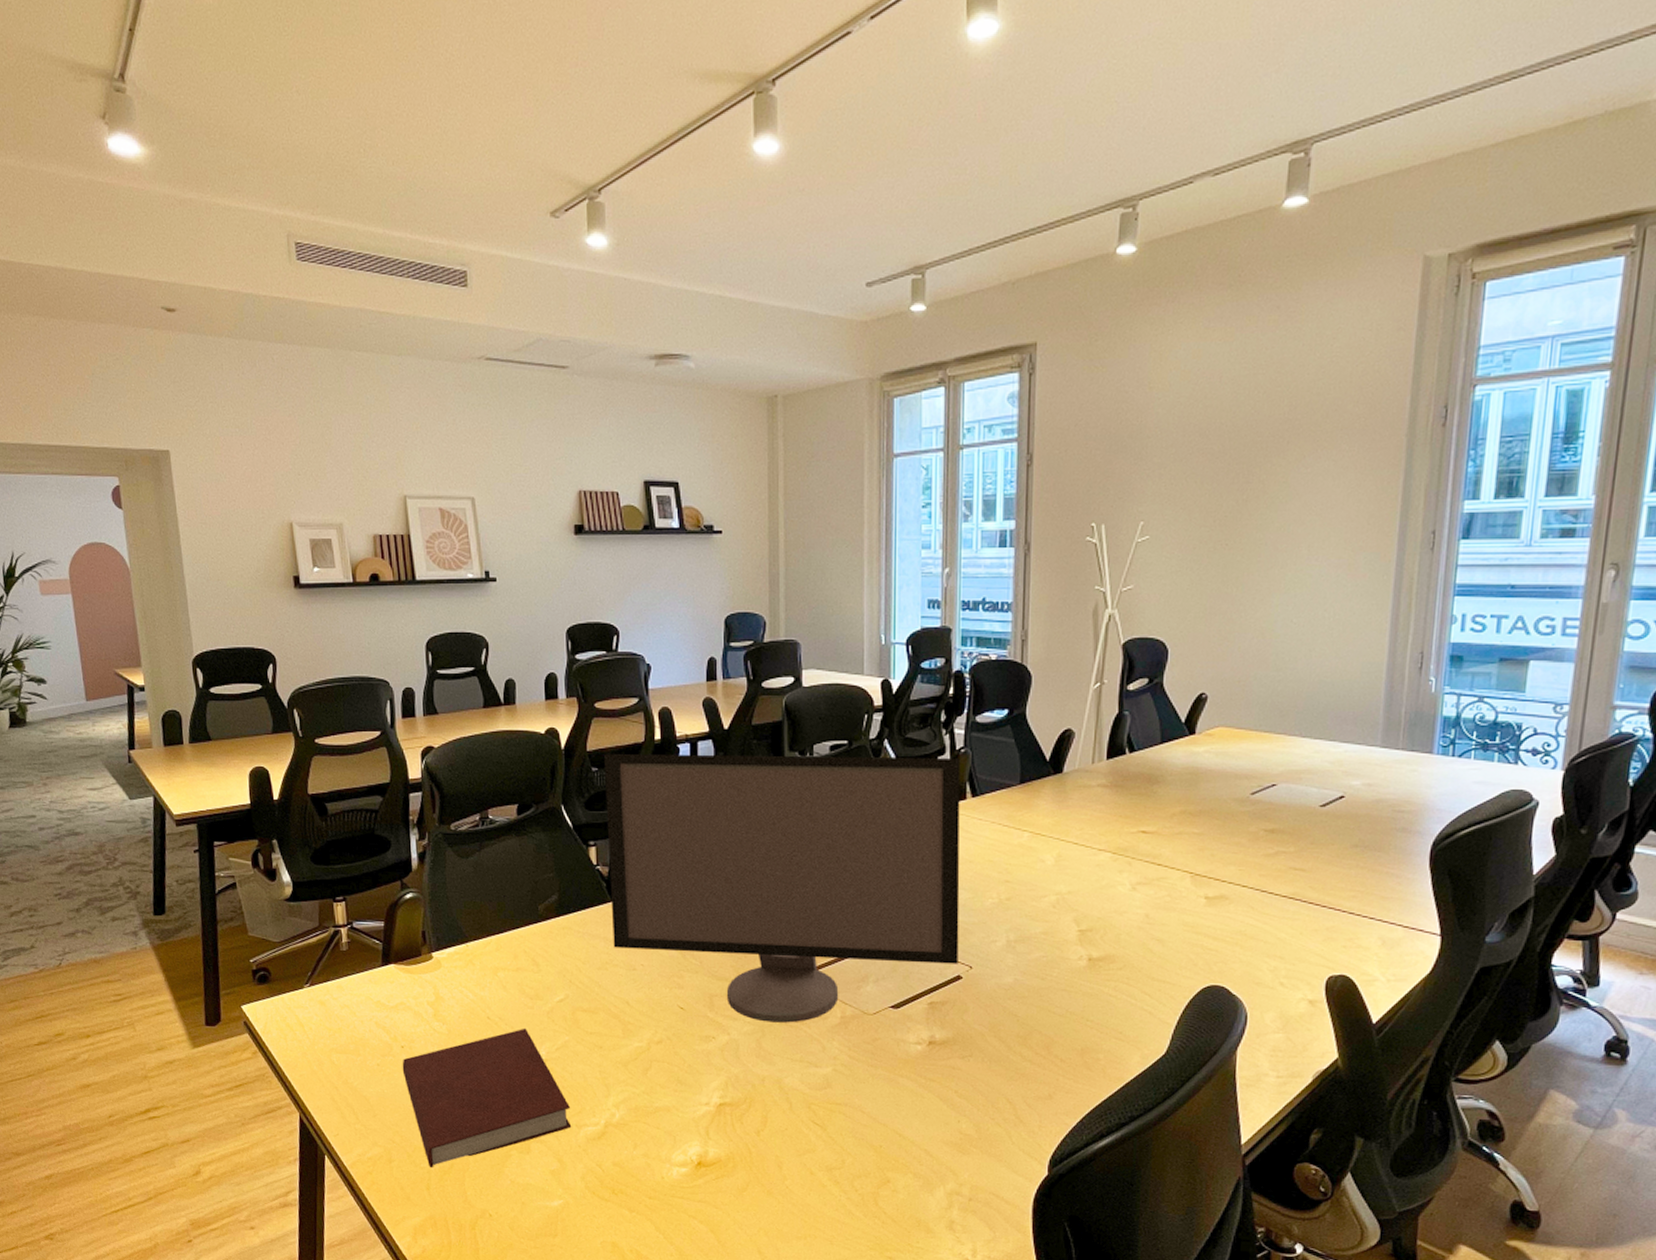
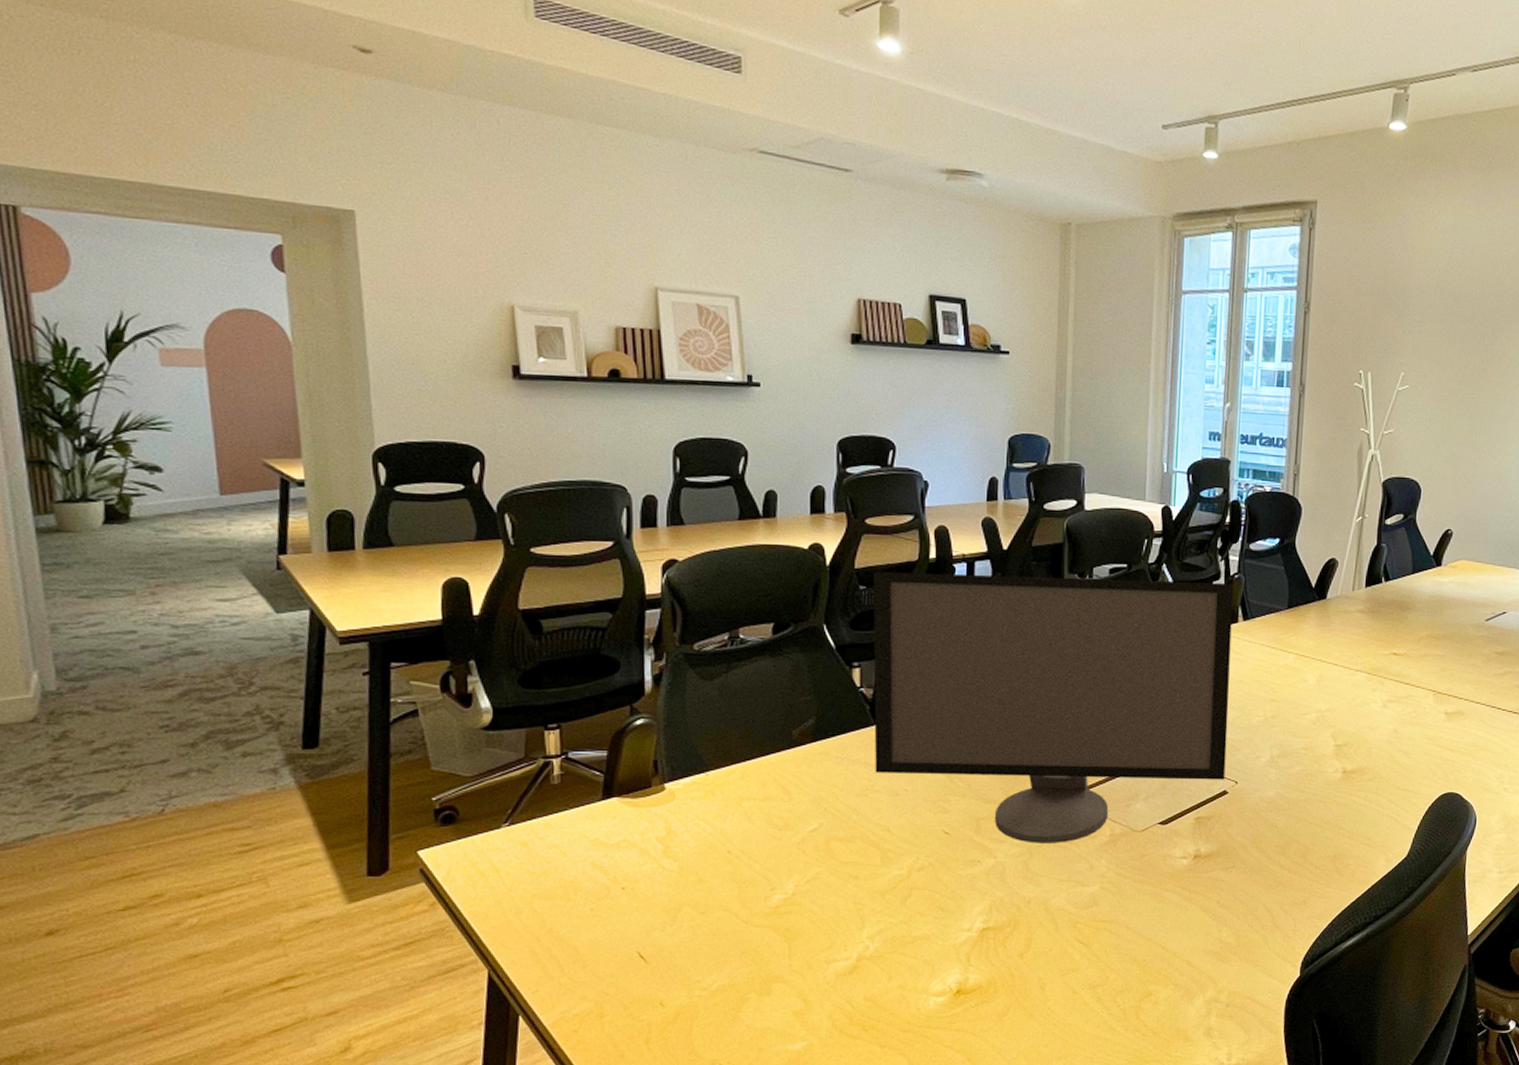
notebook: present [402,1028,572,1167] -> none [622,861,820,1019]

